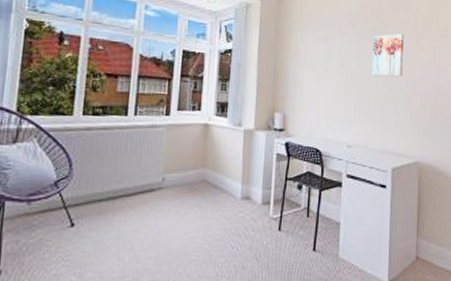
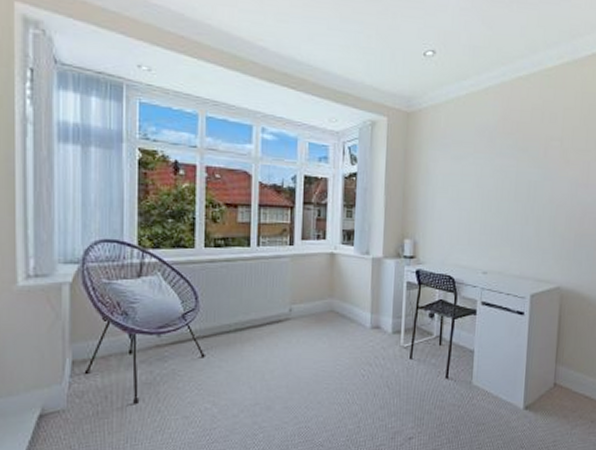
wall art: present [371,33,404,77] -> none [510,147,548,197]

